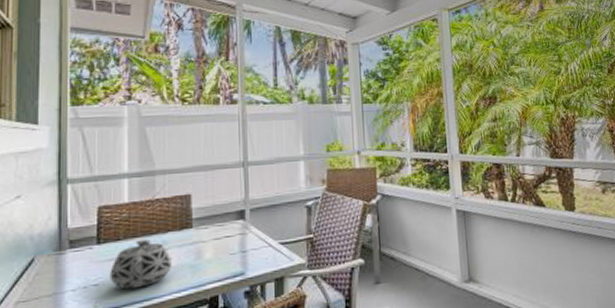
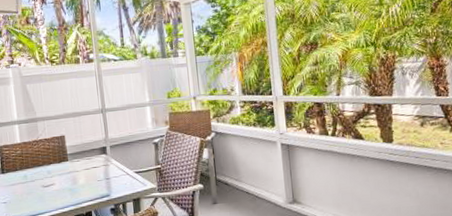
teapot: present [110,238,172,289] -> none [13,169,56,206]

